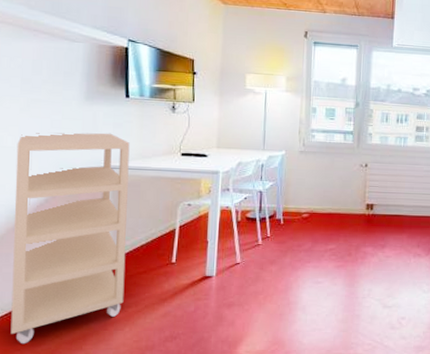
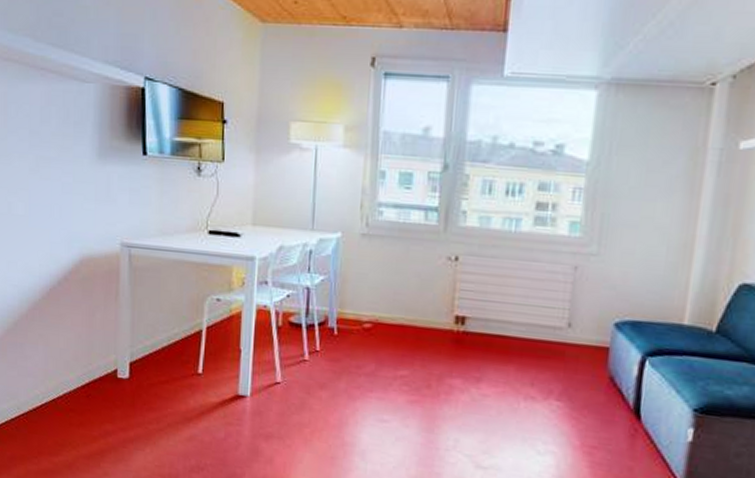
shelving unit: present [10,132,130,343] -> none [27,199,148,451]

